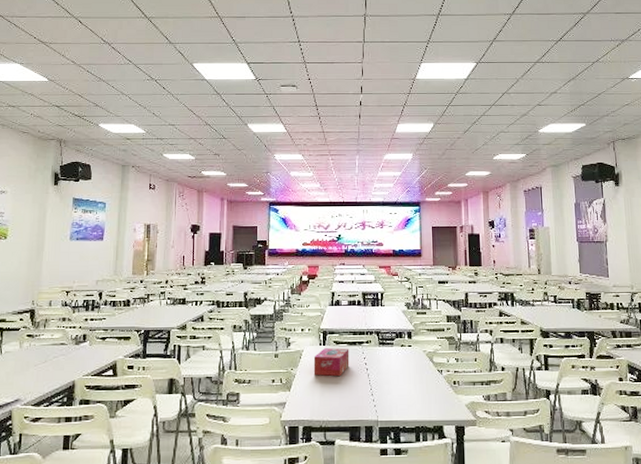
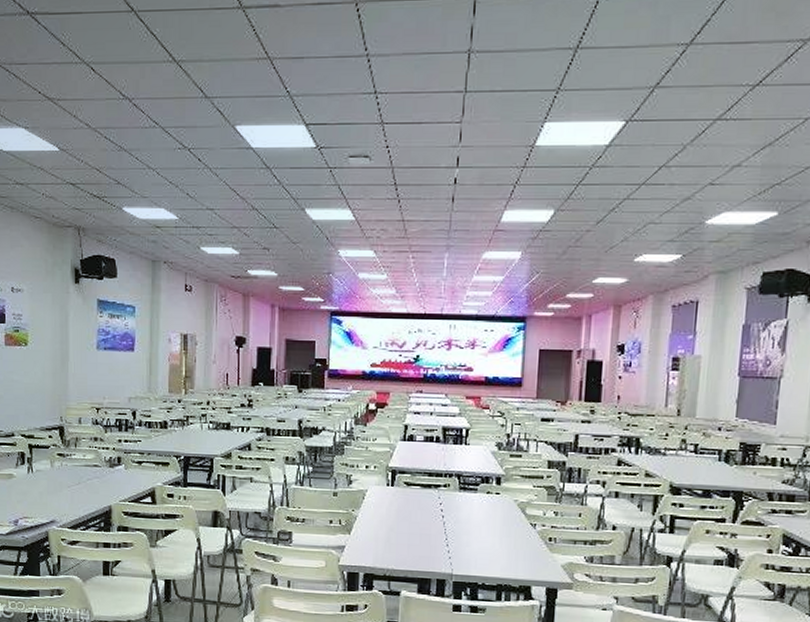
tissue box: present [313,348,350,377] -> none [378,489,423,523]

